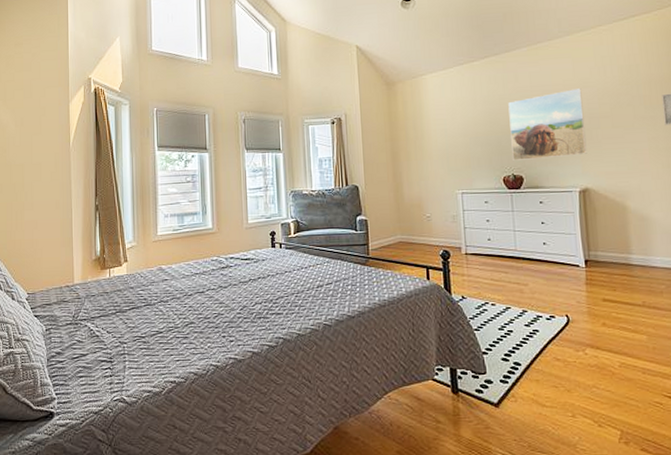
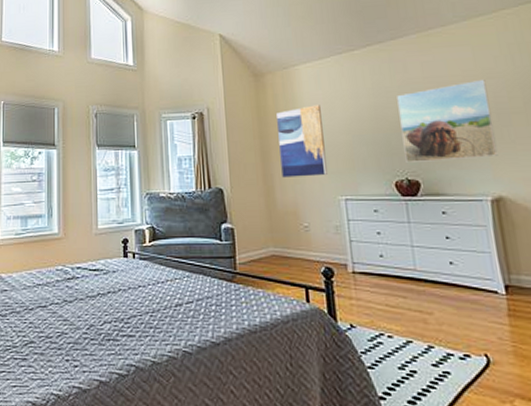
wall art: none [406,111,447,175] -> present [277,105,327,178]

